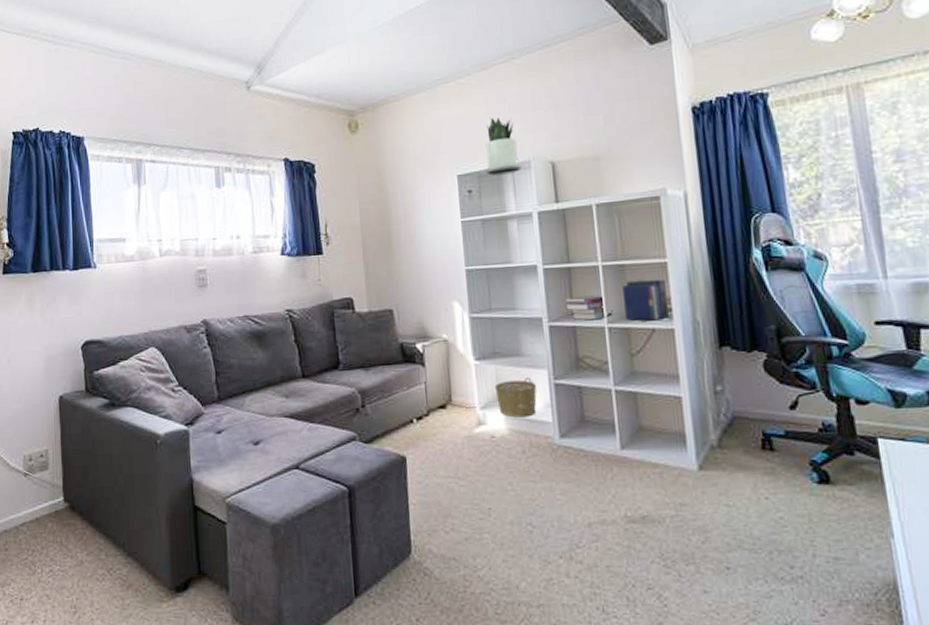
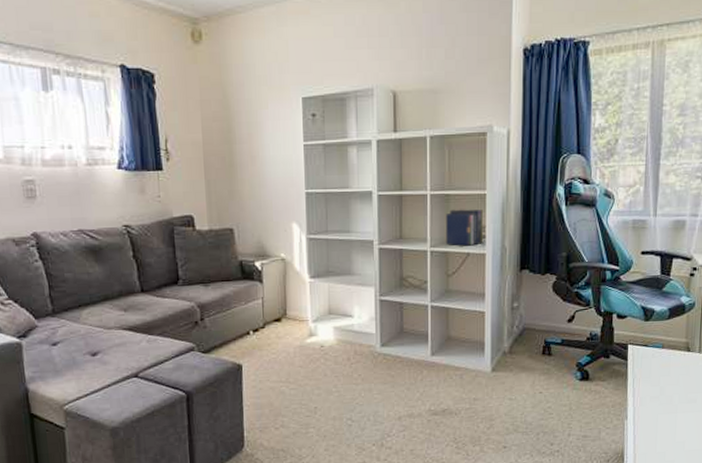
planter: present [485,117,522,176] -> none [330,41,366,101]
basket: present [494,377,537,418] -> none [326,294,363,330]
books: present [566,294,613,321] -> none [396,221,436,244]

